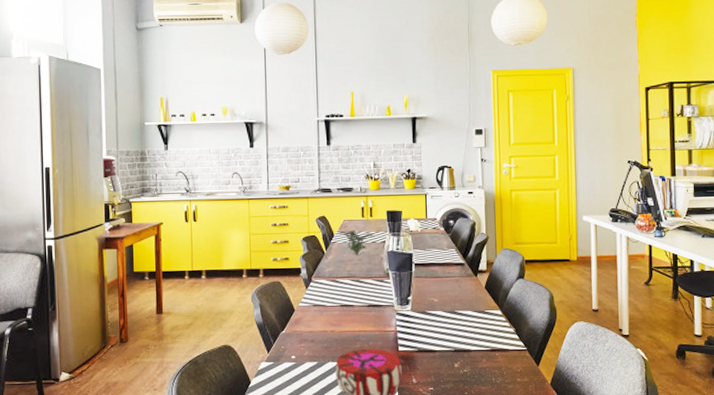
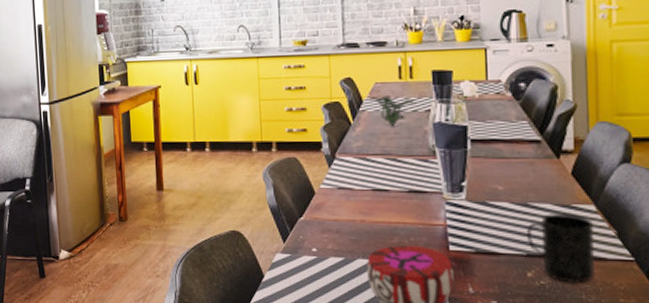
mug: none [454,317,501,371] -> present [526,212,595,285]

